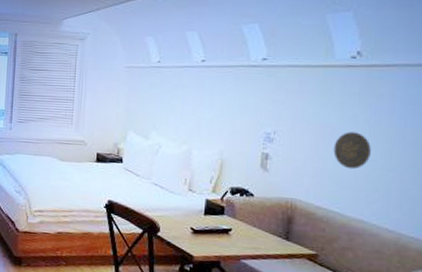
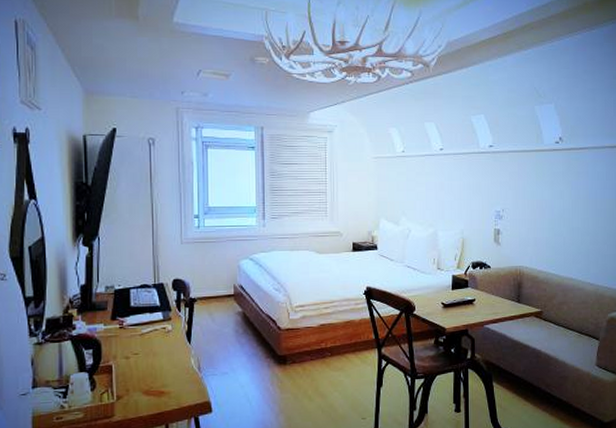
decorative plate: present [333,132,371,170] -> none [547,205,574,237]

